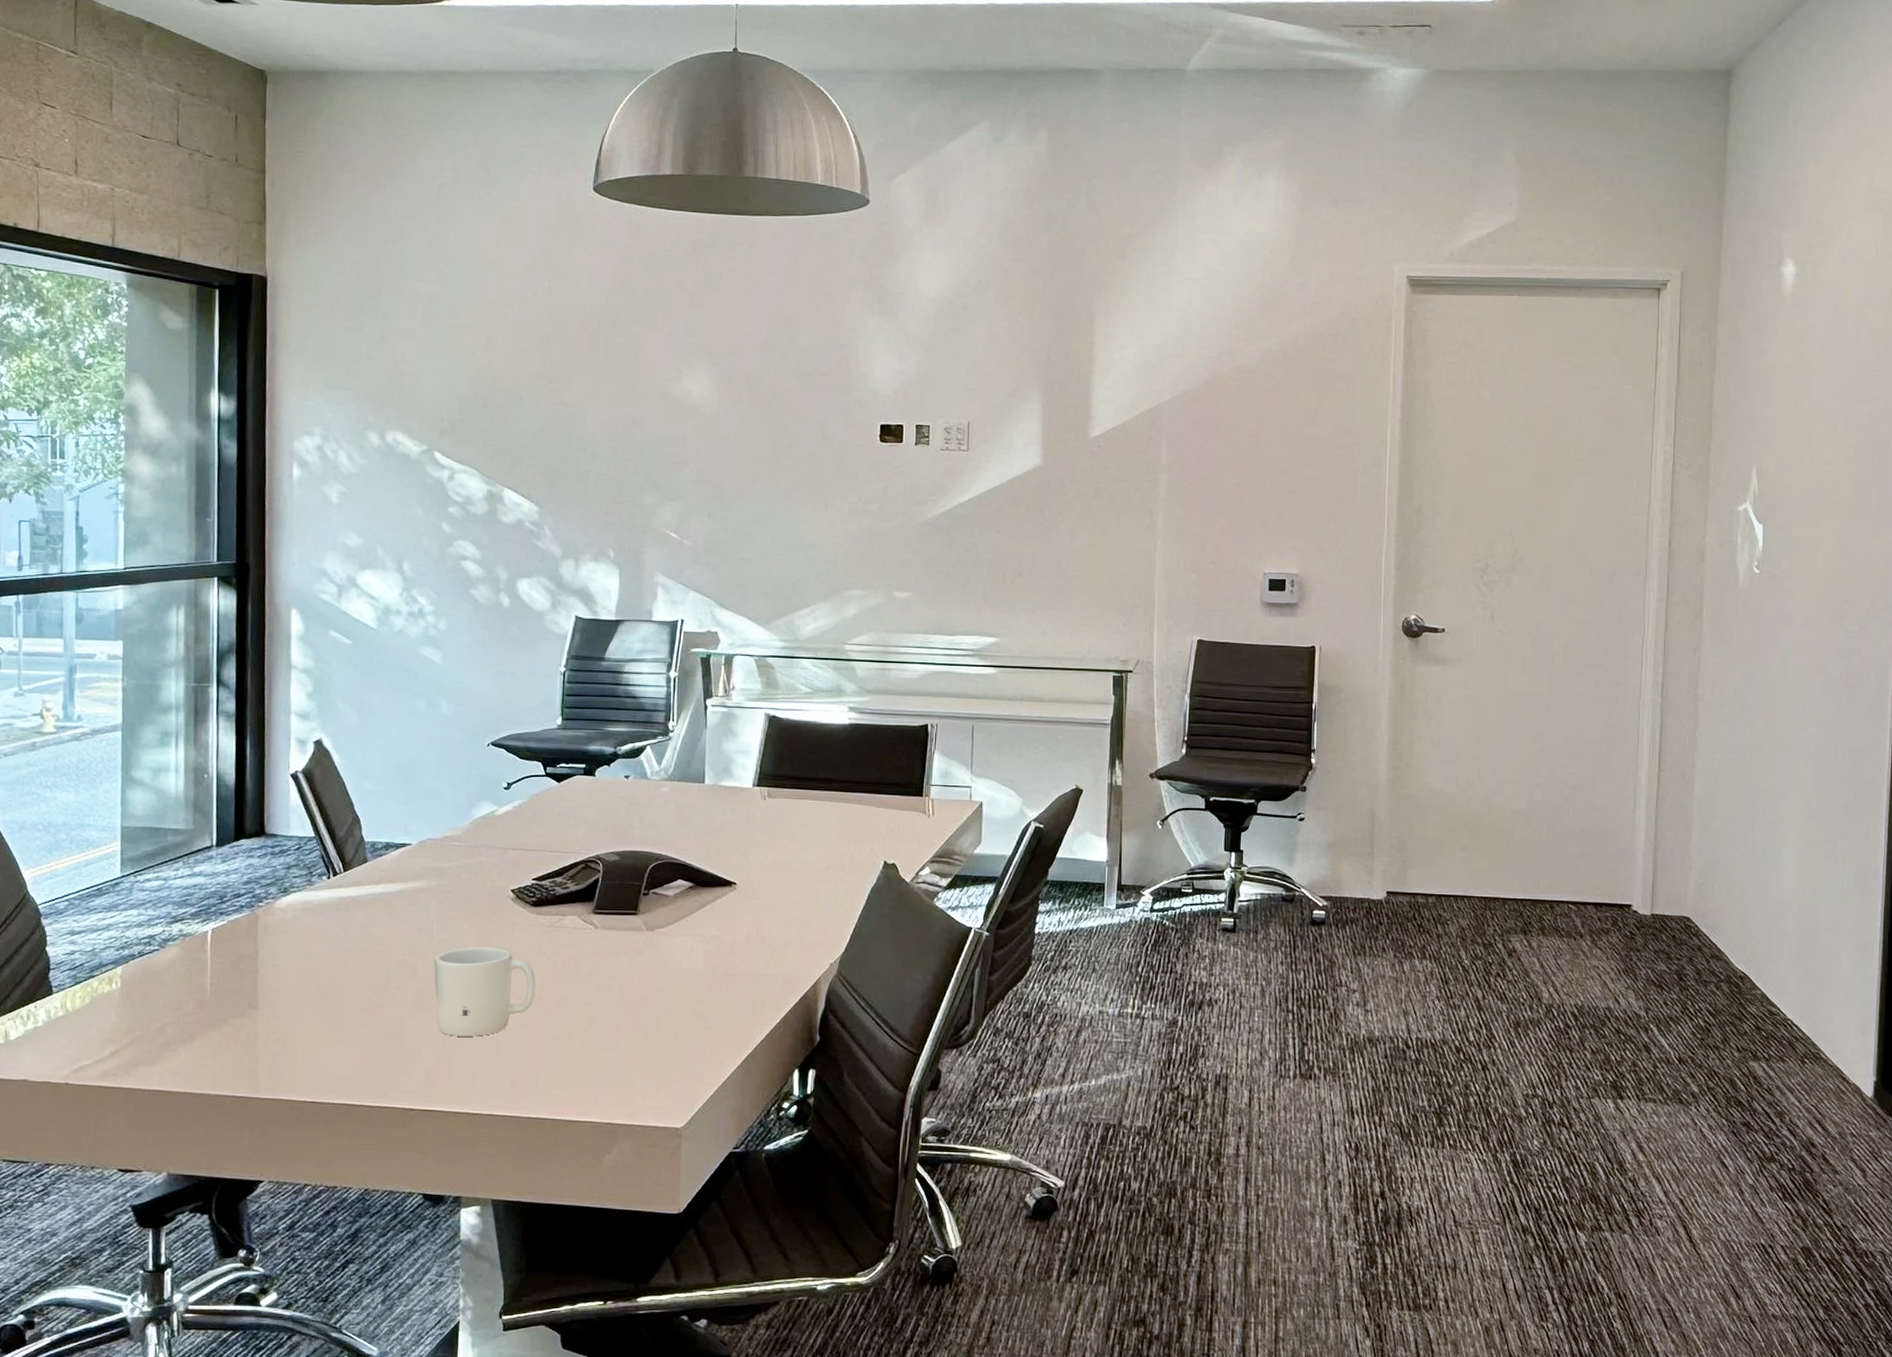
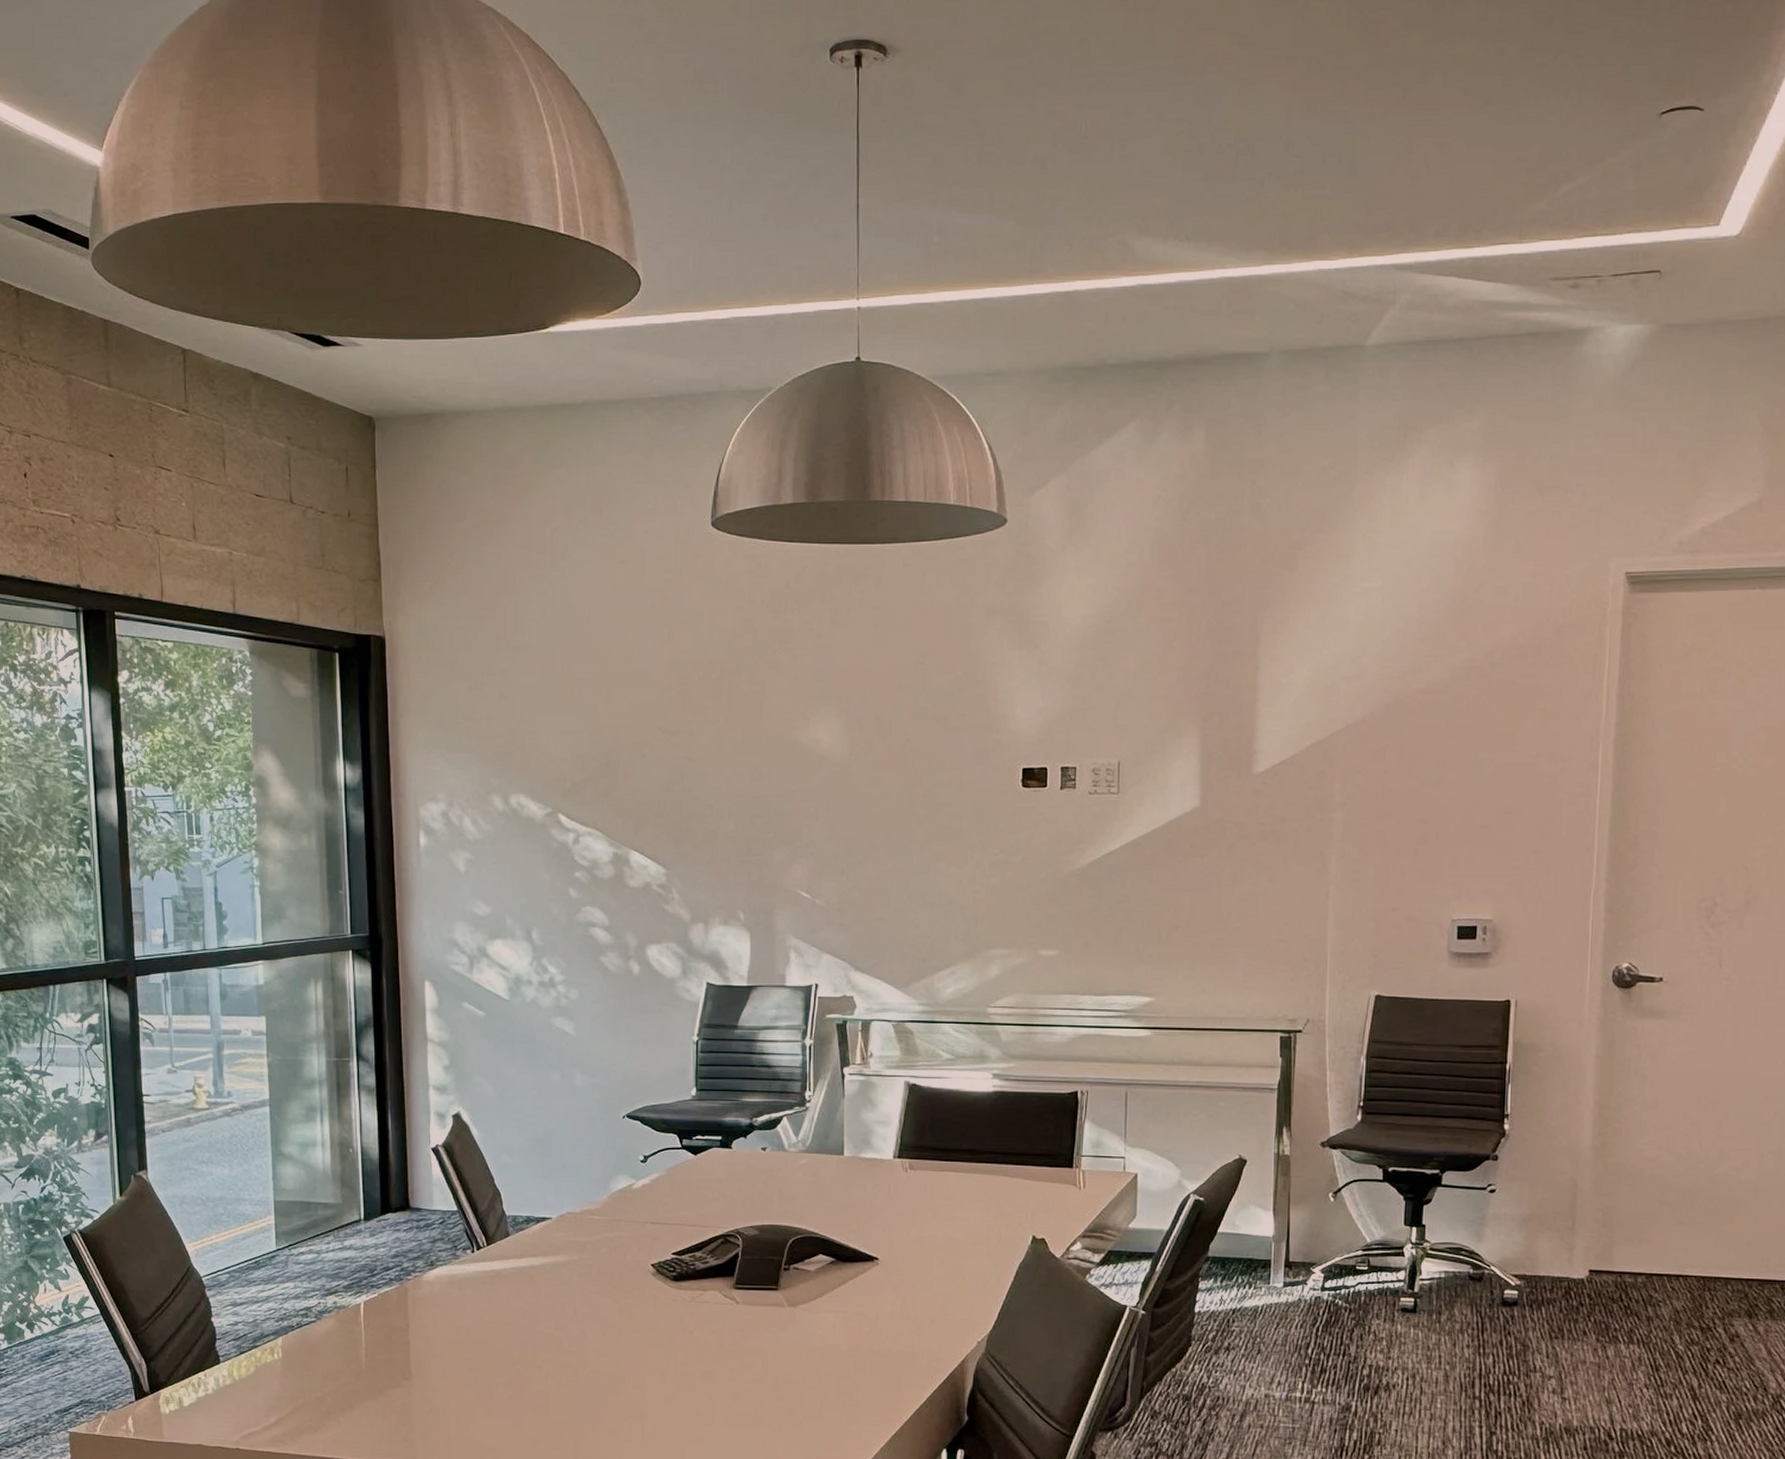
mug: present [434,946,536,1037] -> none [579,1321,679,1411]

